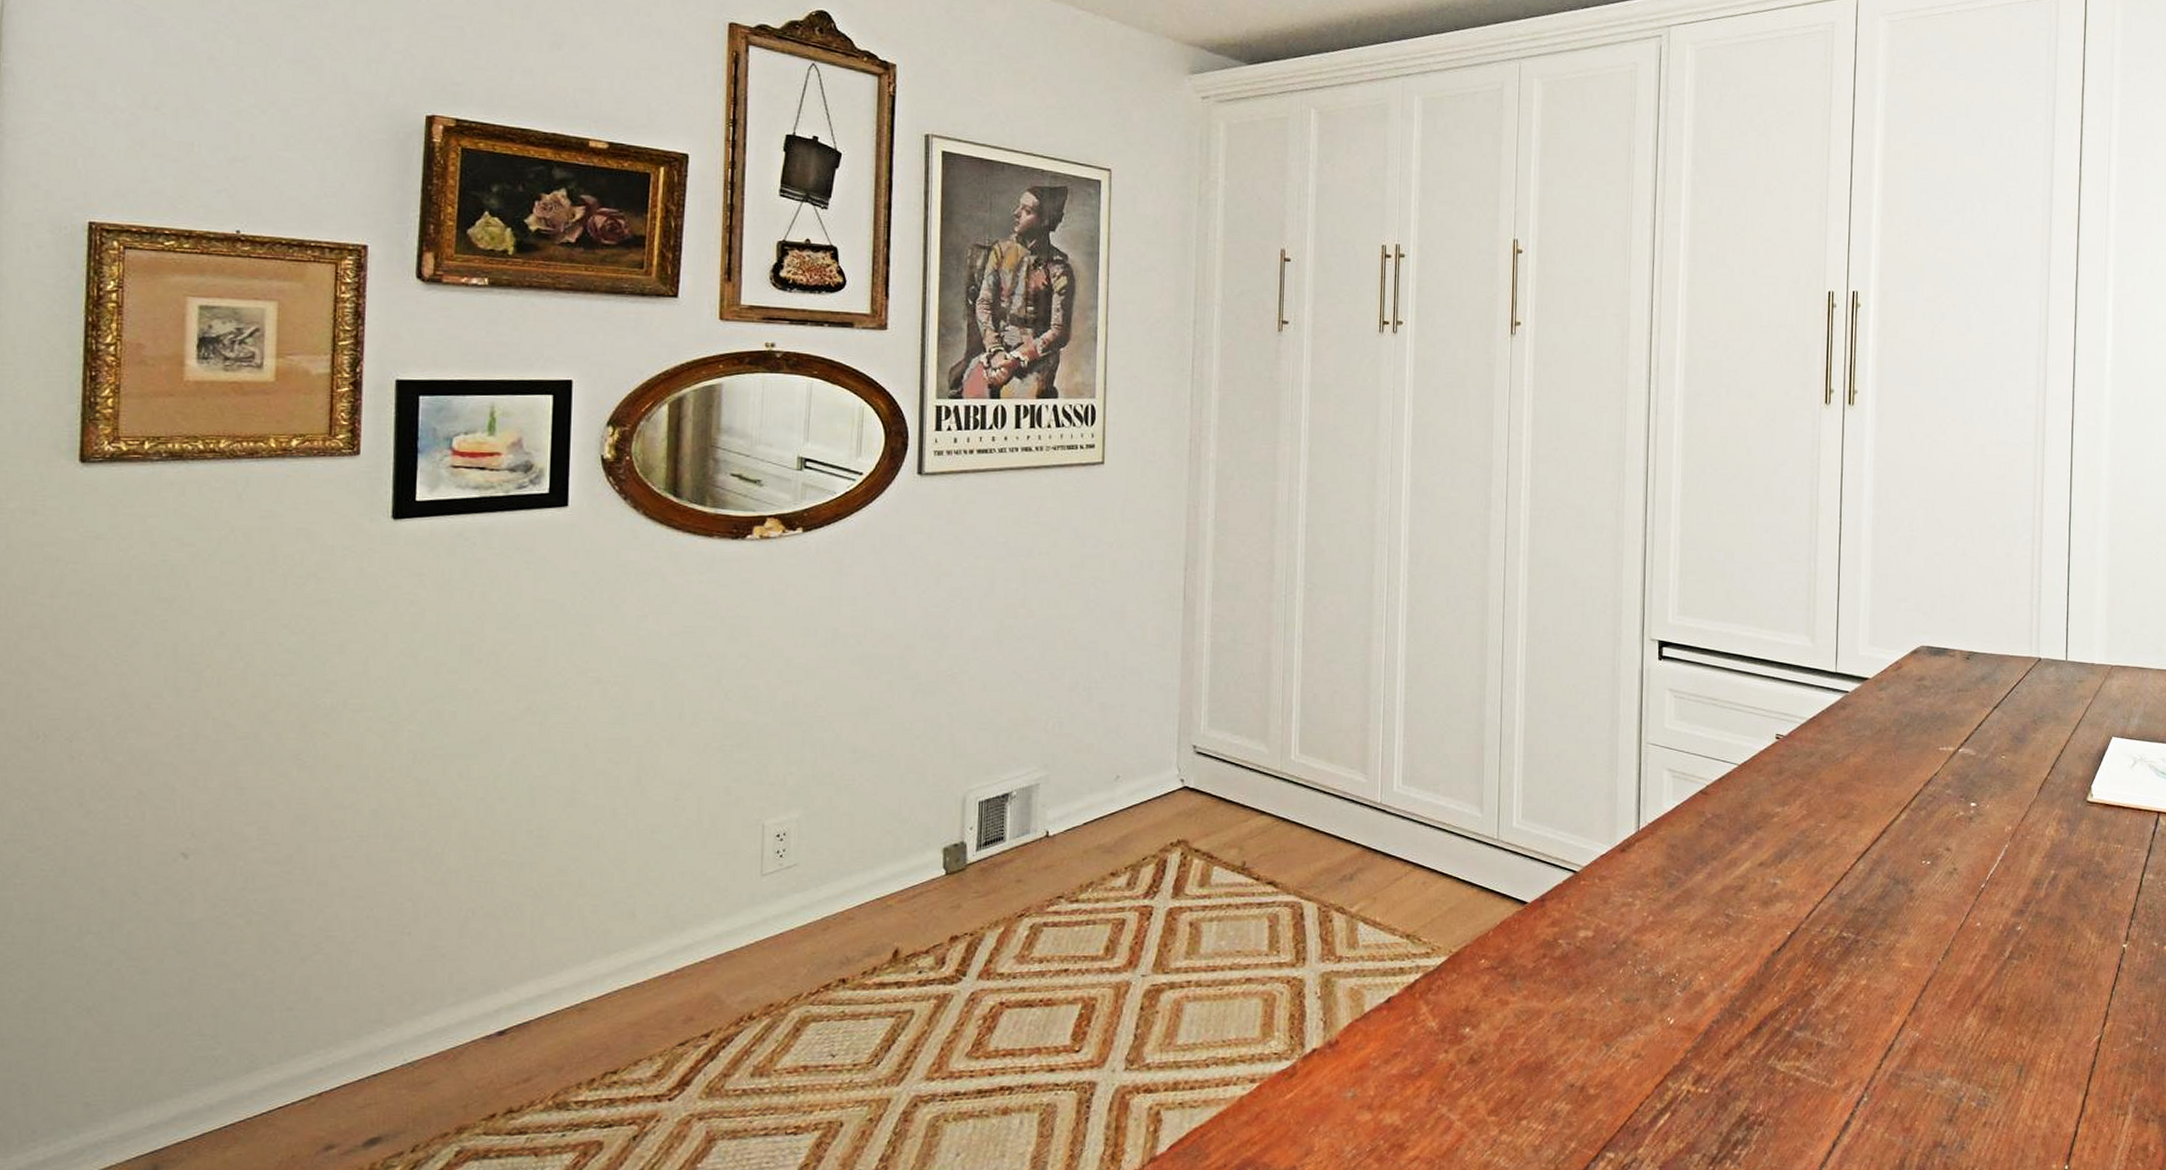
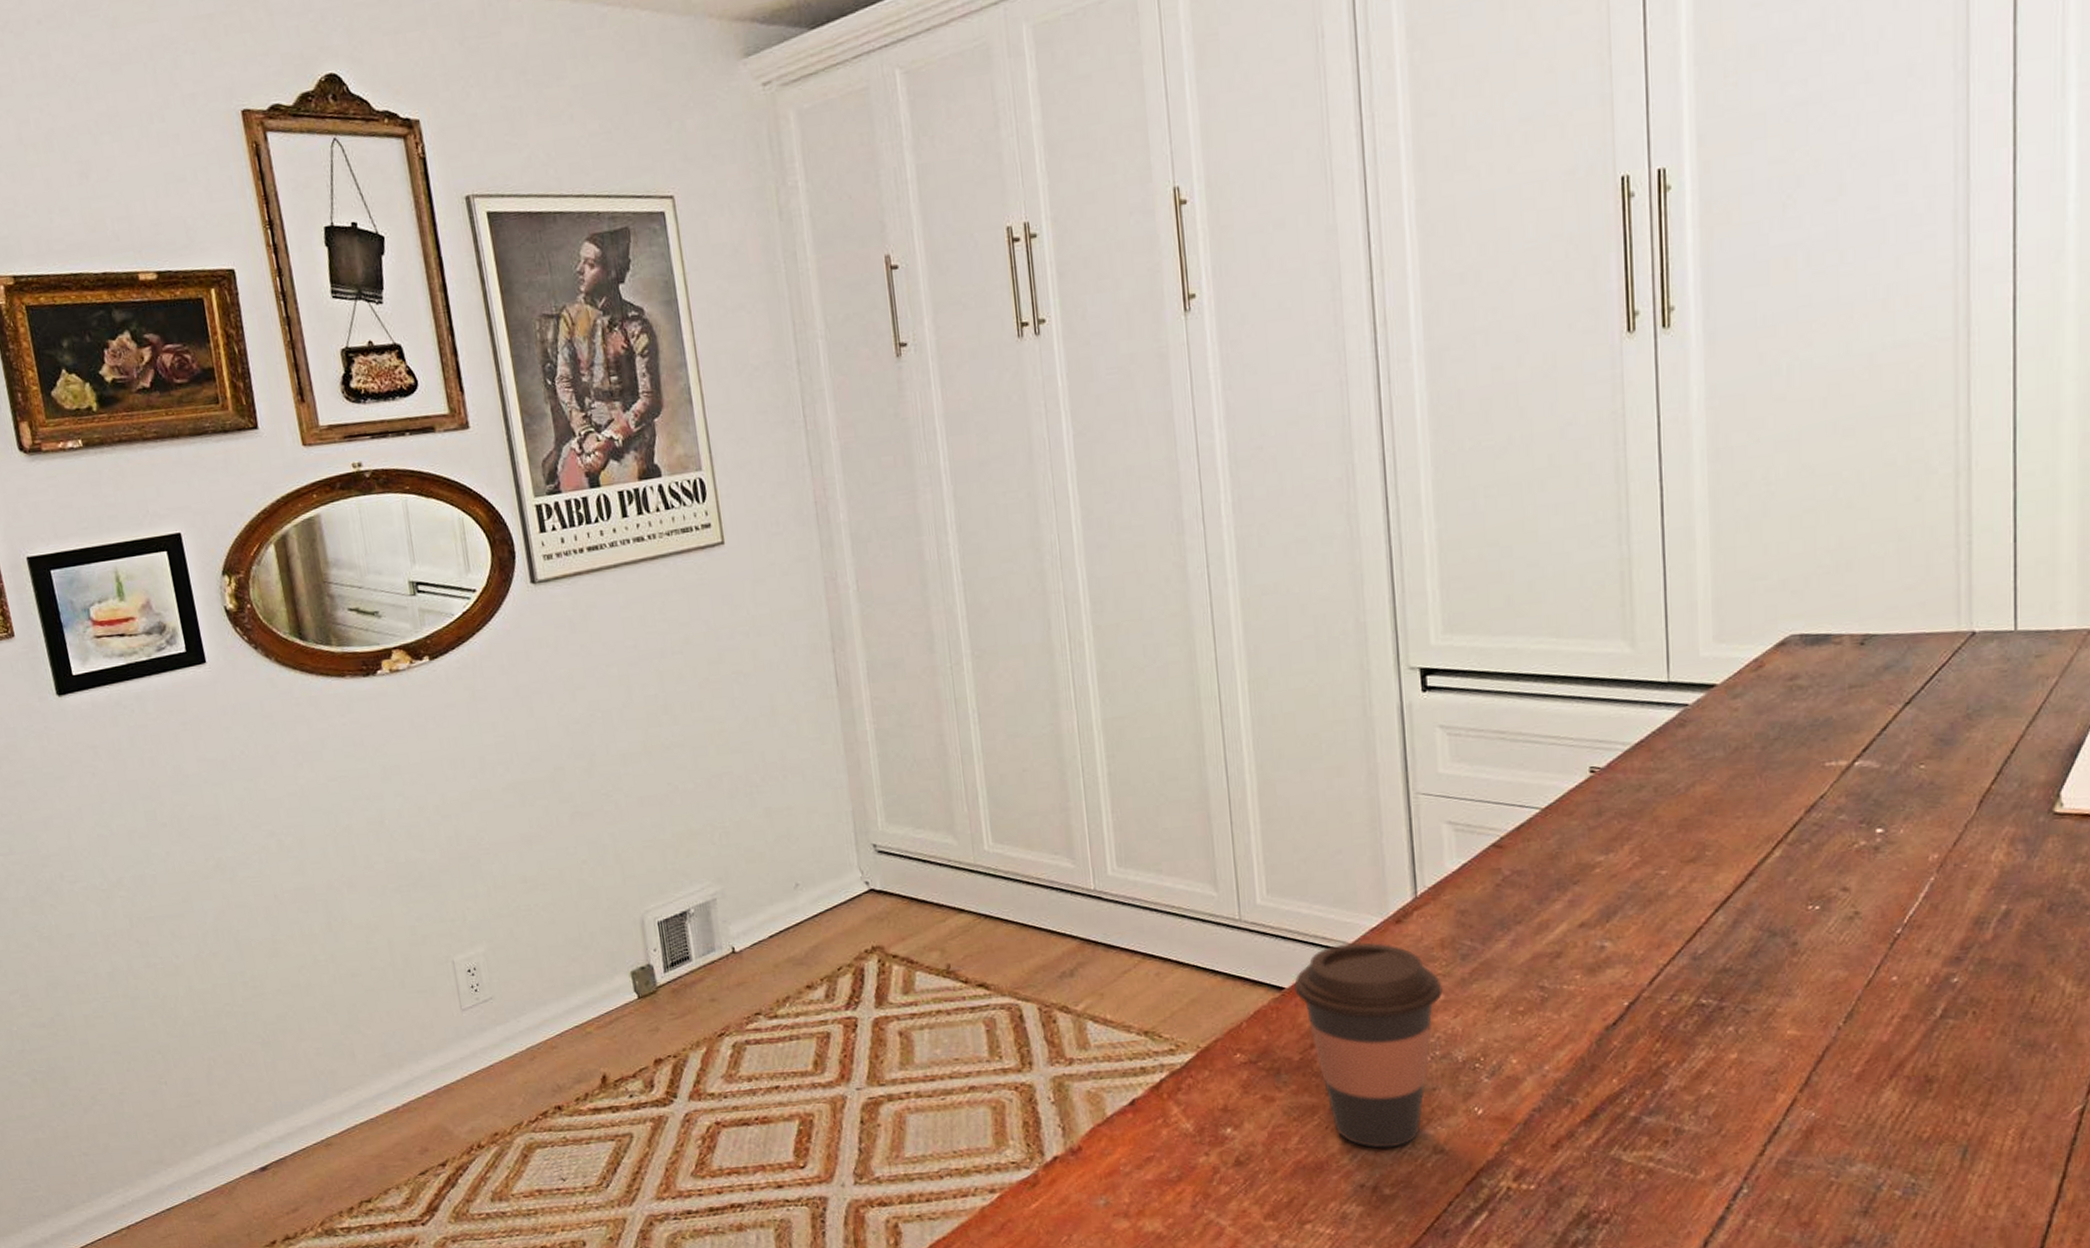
coffee cup: none [1534,866,1652,1051] -> present [1293,942,1443,1148]

